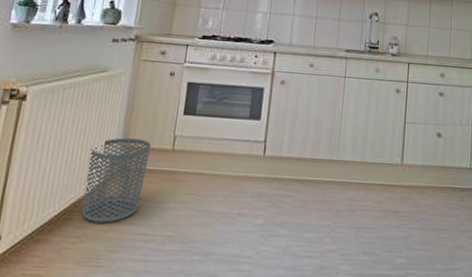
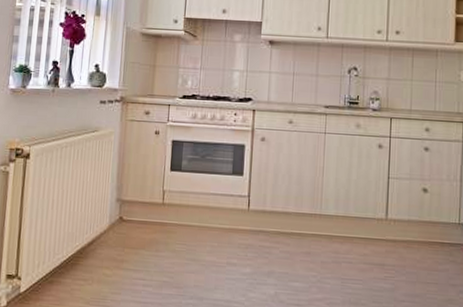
waste bin: present [82,138,151,223] -> none [87,192,143,268]

